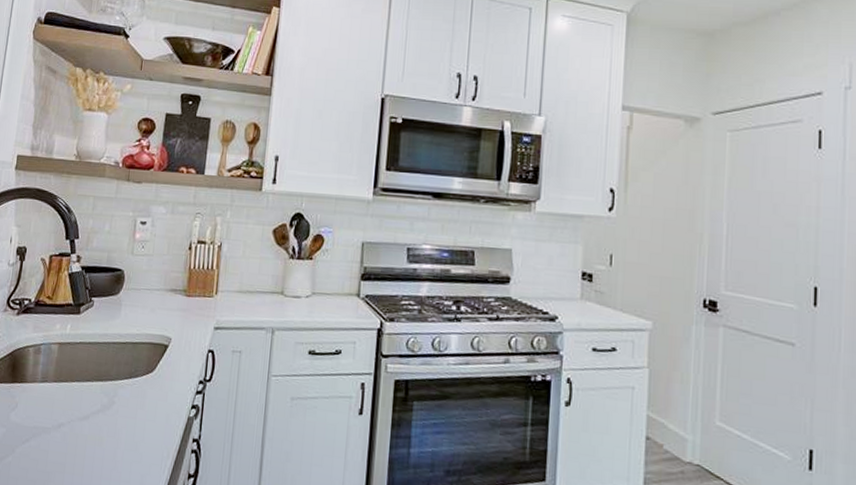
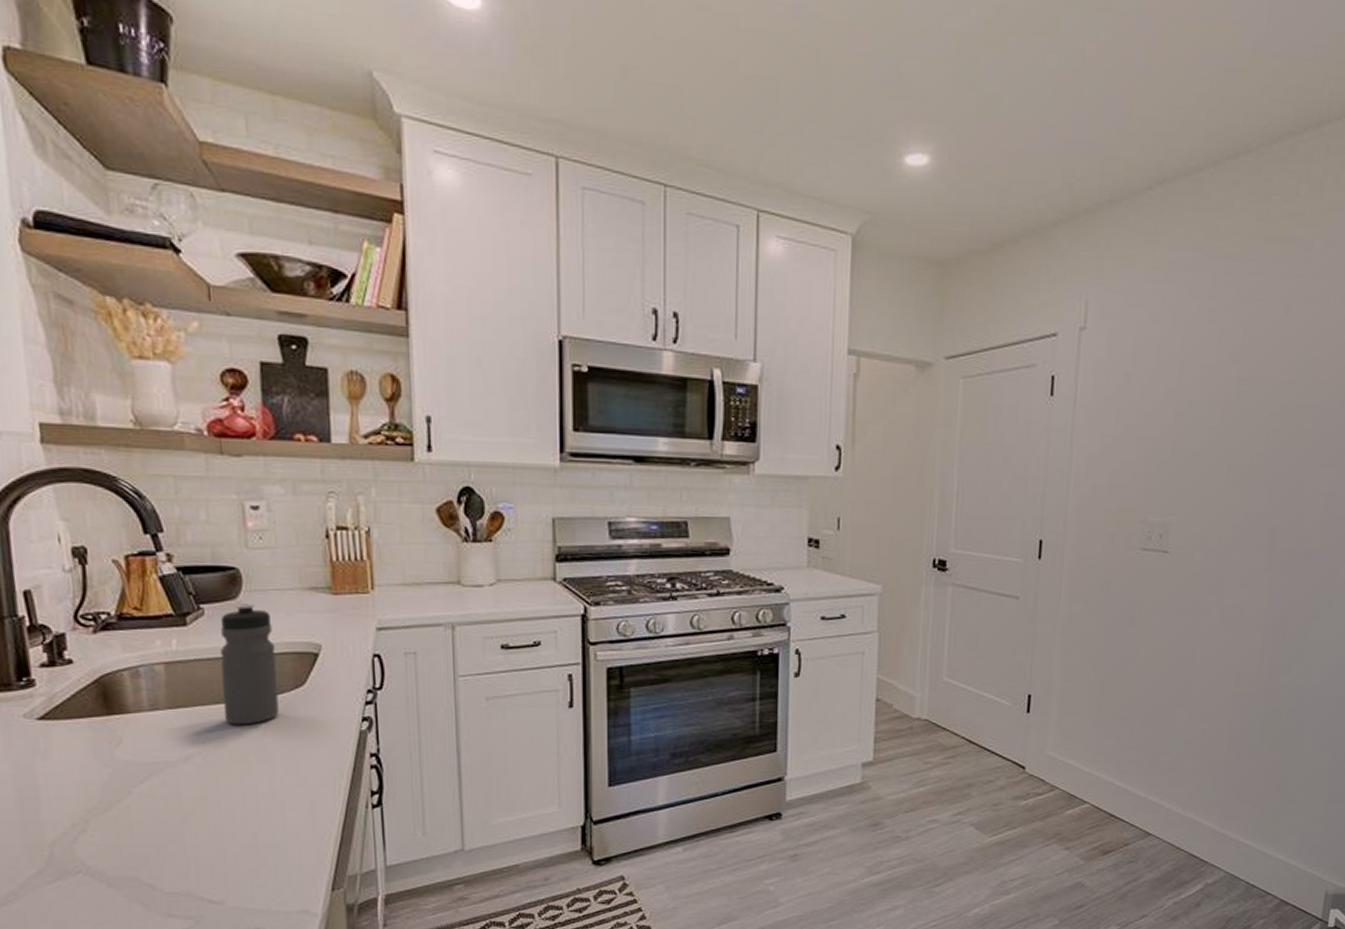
water bottle: none [91,299,140,402] -> present [220,604,279,725]

